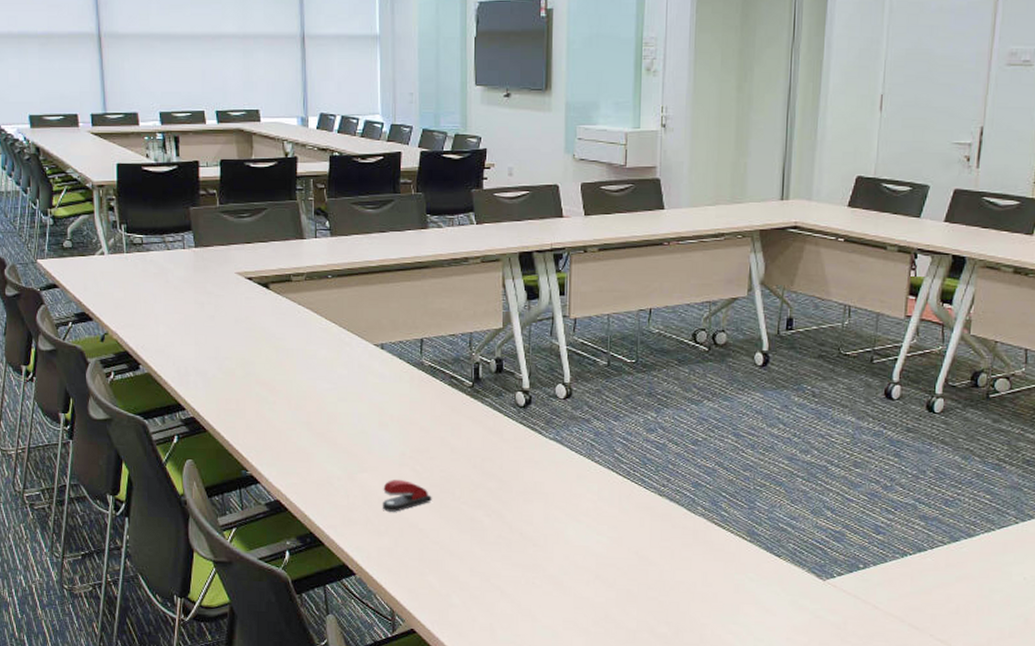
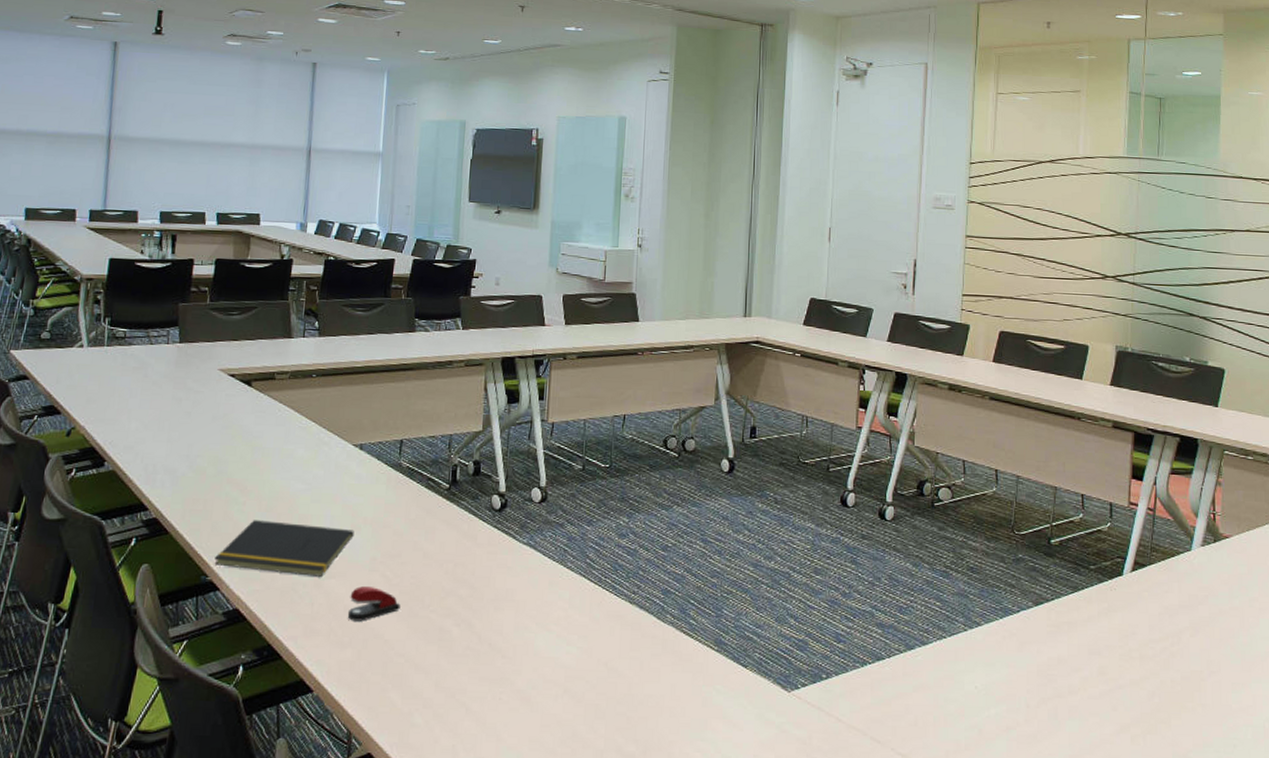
notepad: none [252,418,382,471] -> present [214,520,354,577]

